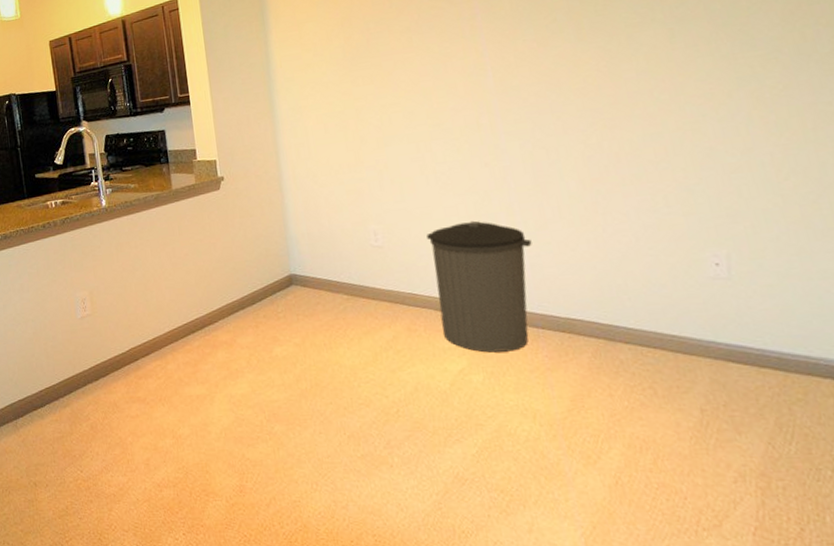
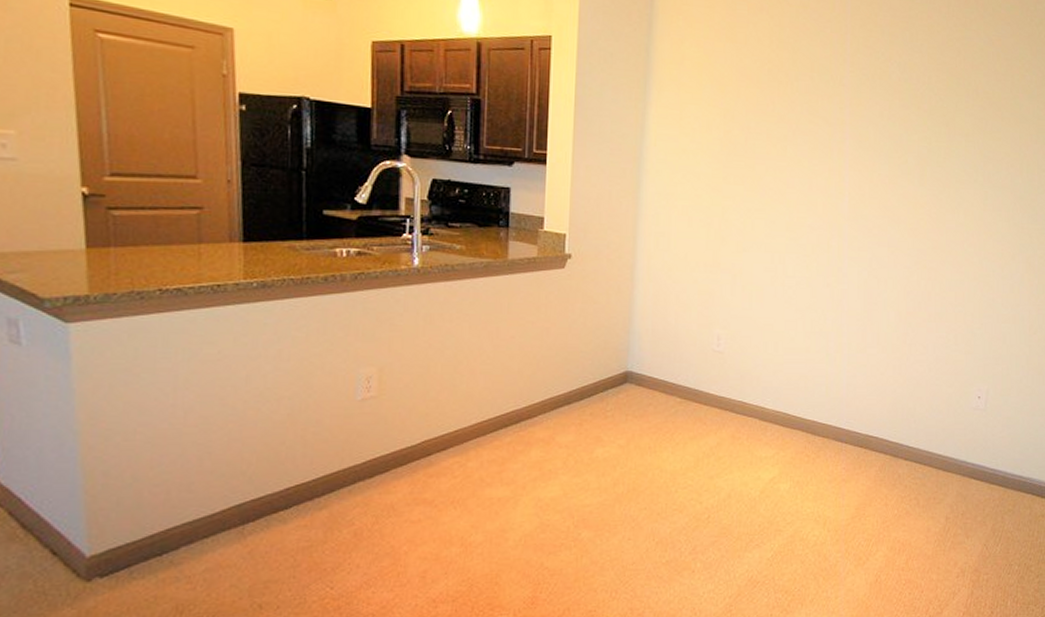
trash can: present [426,220,532,353] -> none [763,337,851,463]

